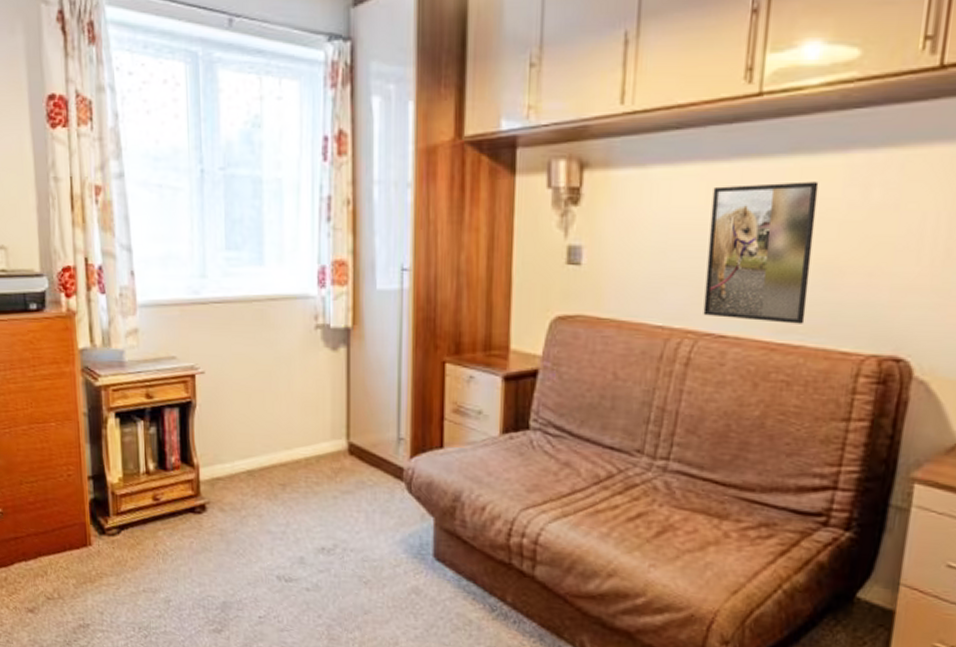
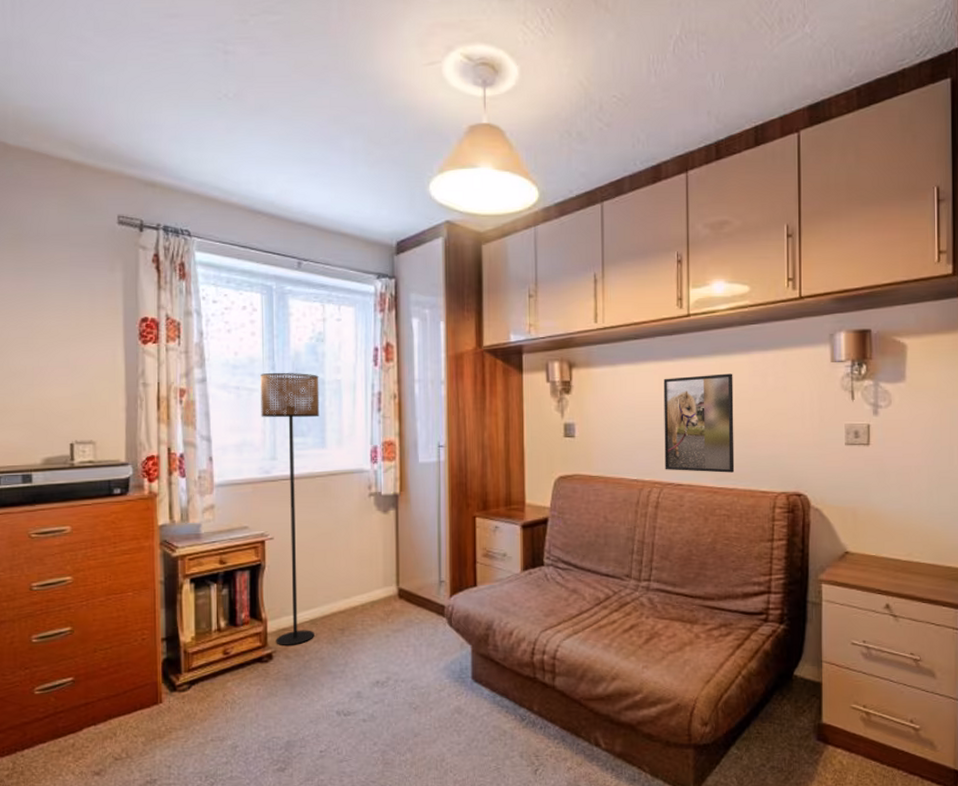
floor lamp: none [186,167,256,498] -> present [260,372,320,645]

